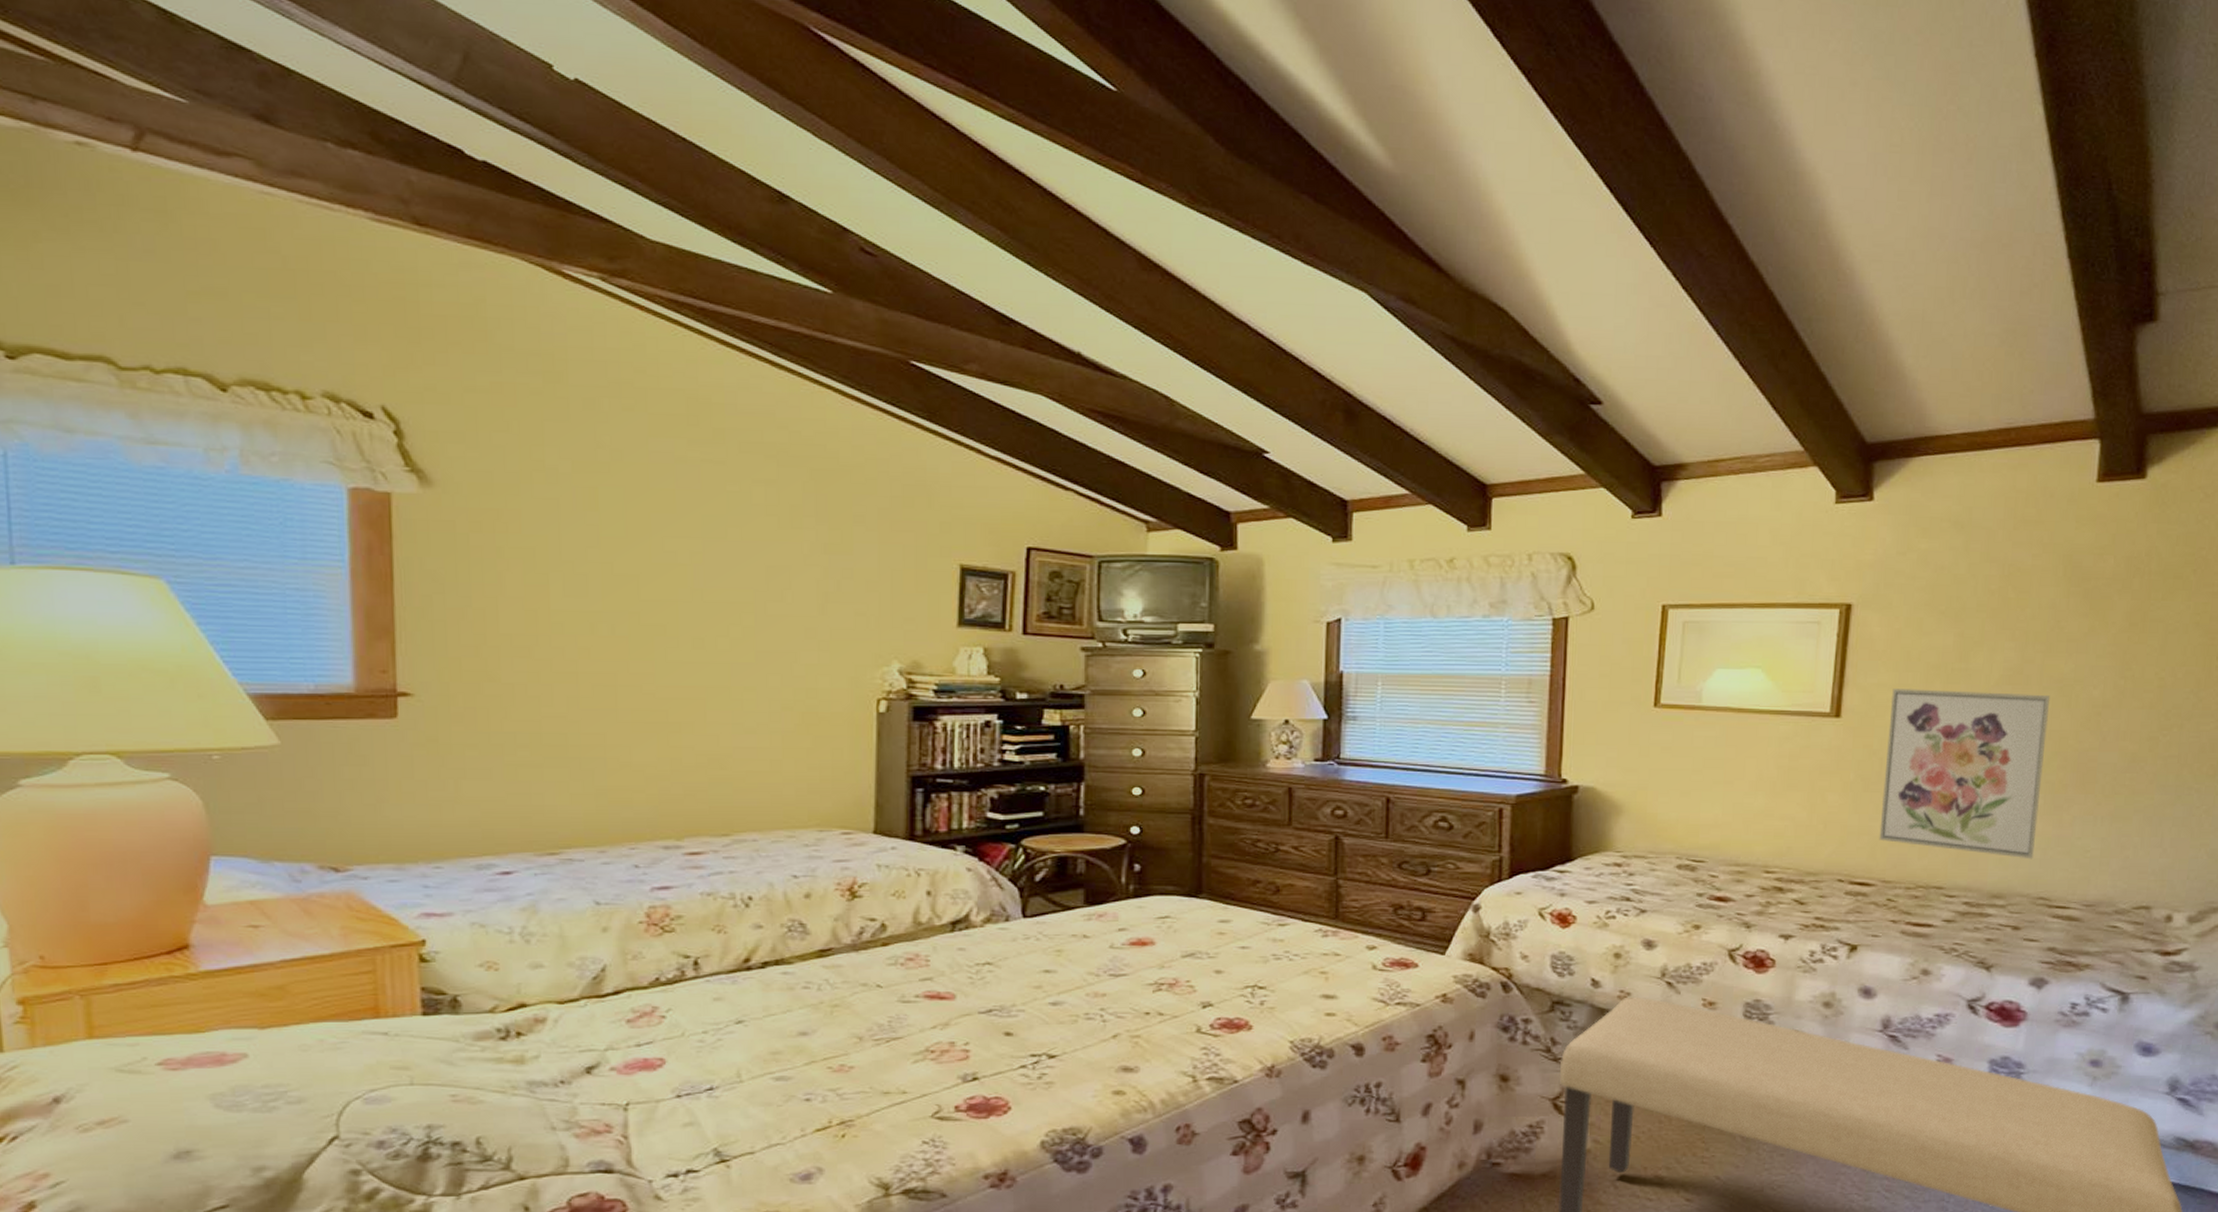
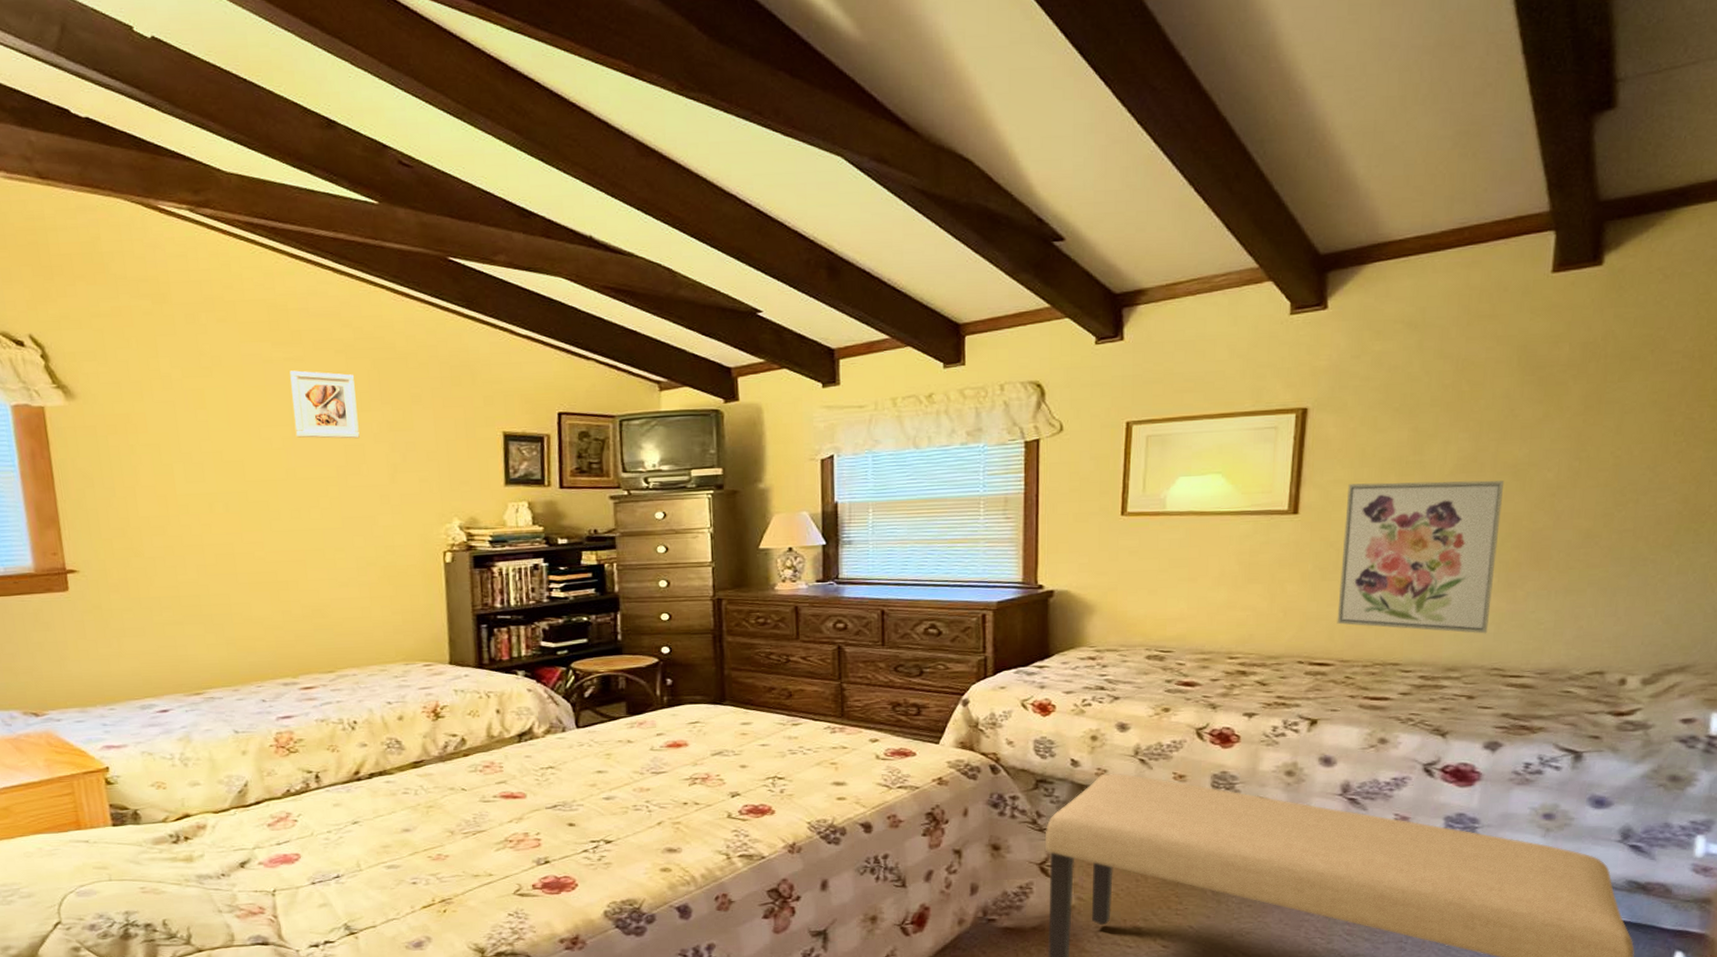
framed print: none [706,474,787,560] -> present [290,370,360,439]

